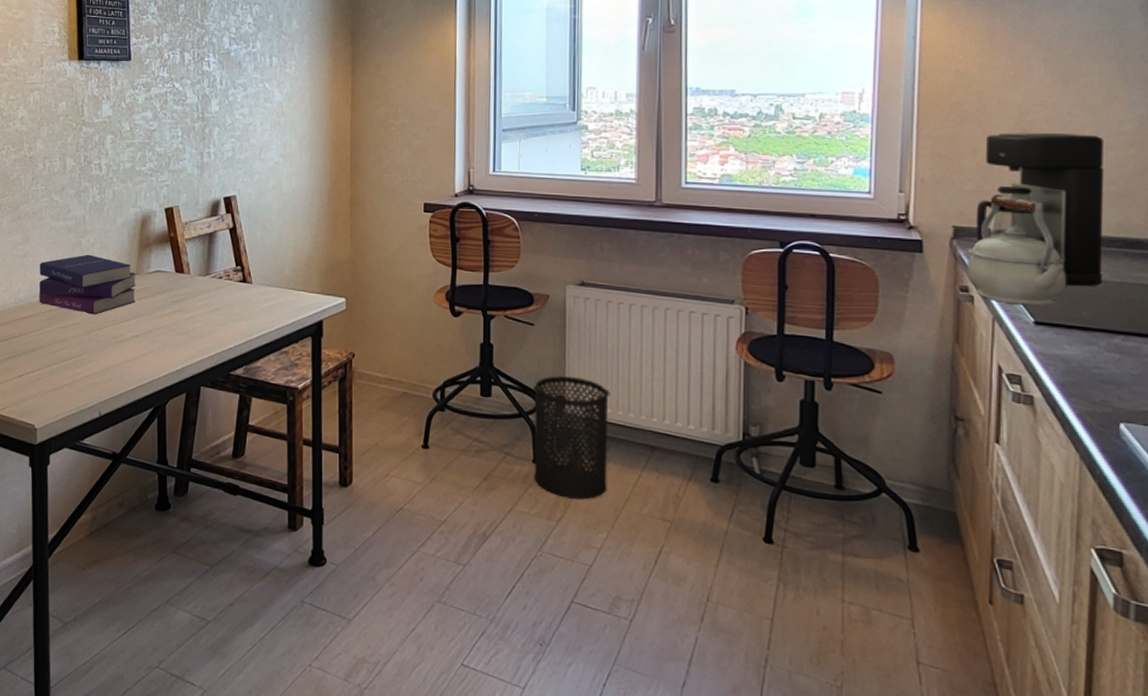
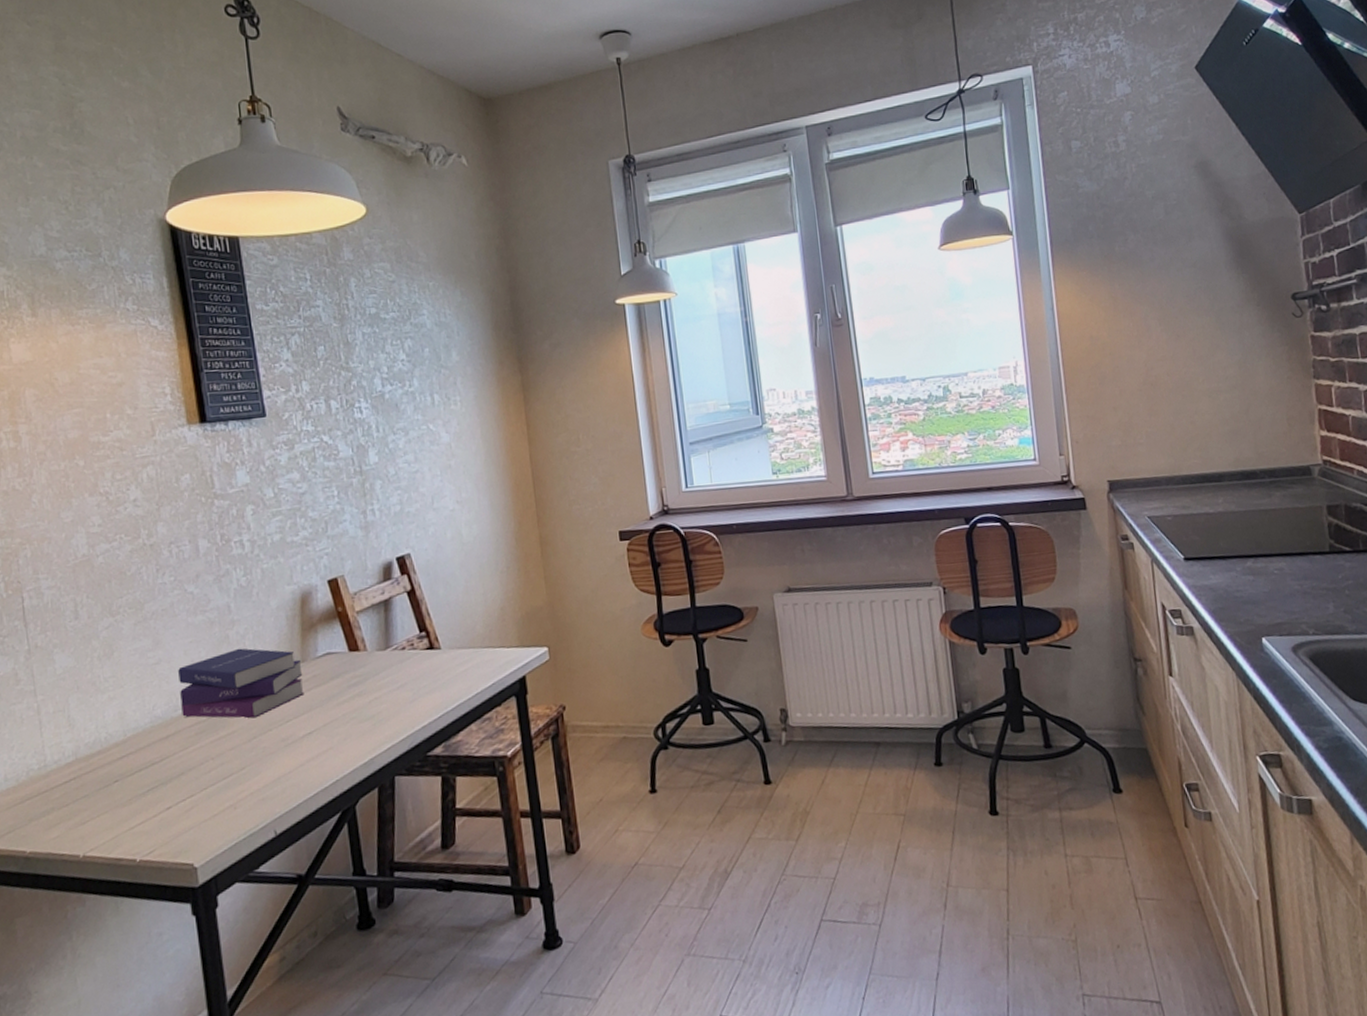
trash can: present [533,376,611,500] -> none [754,686,840,814]
kettle: present [965,194,1067,306] -> none [1123,446,1204,545]
coffee maker: present [975,133,1104,287] -> none [1123,381,1231,522]

